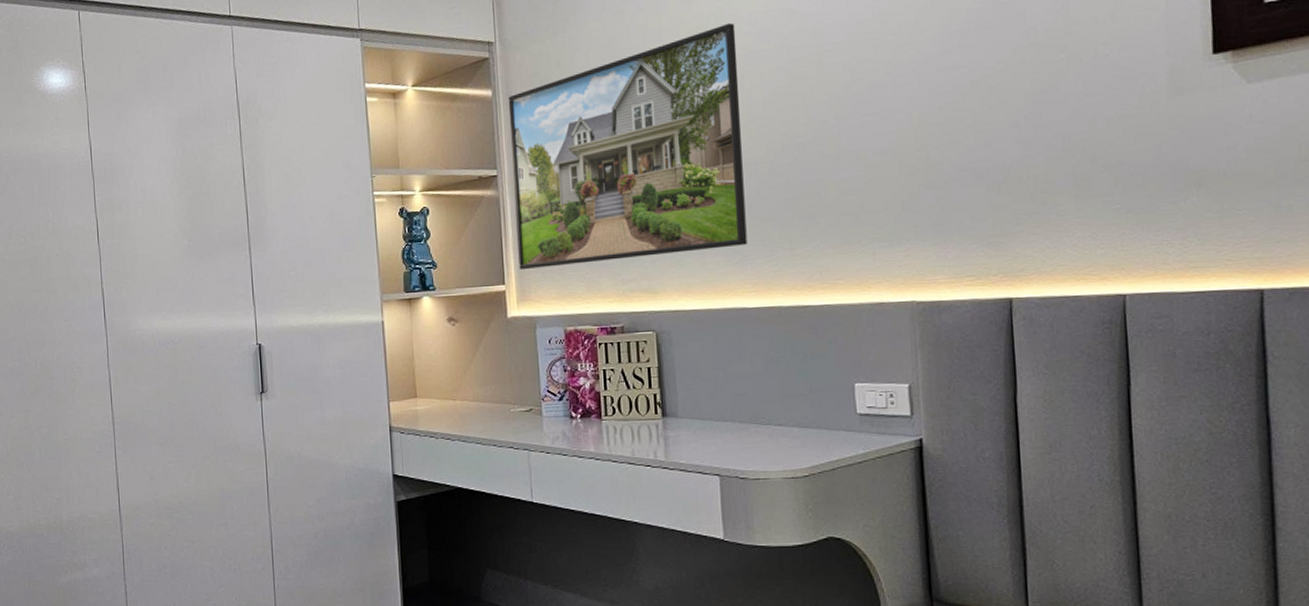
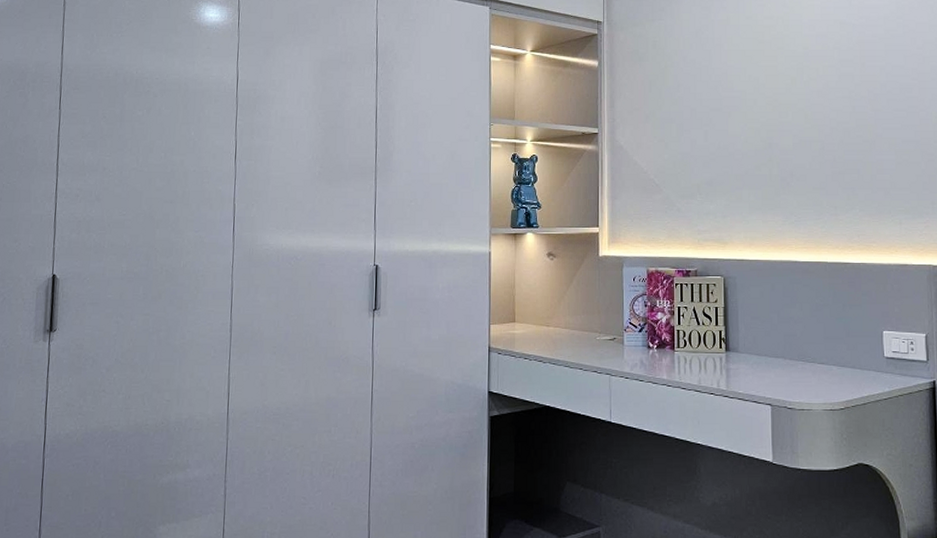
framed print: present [508,23,748,270] -> none [611,26,801,216]

